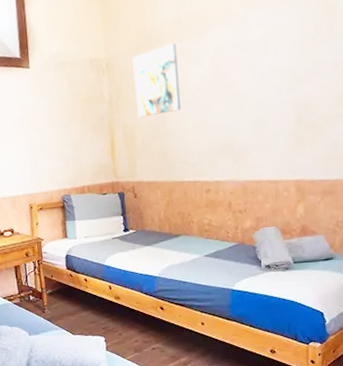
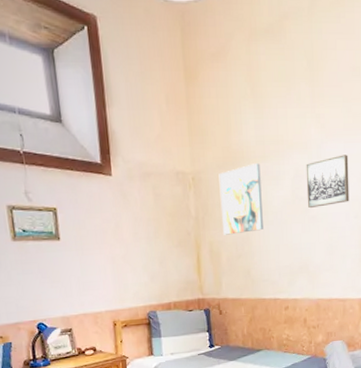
wall art: none [227,24,280,85] -> present [306,155,349,209]

